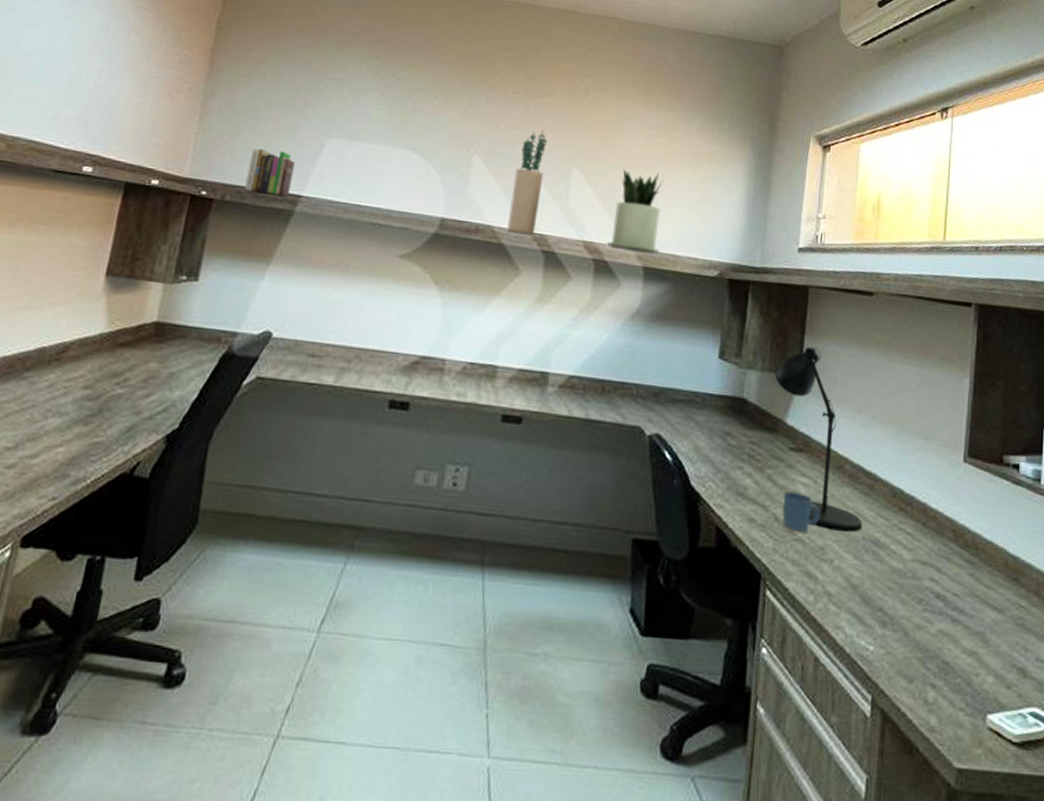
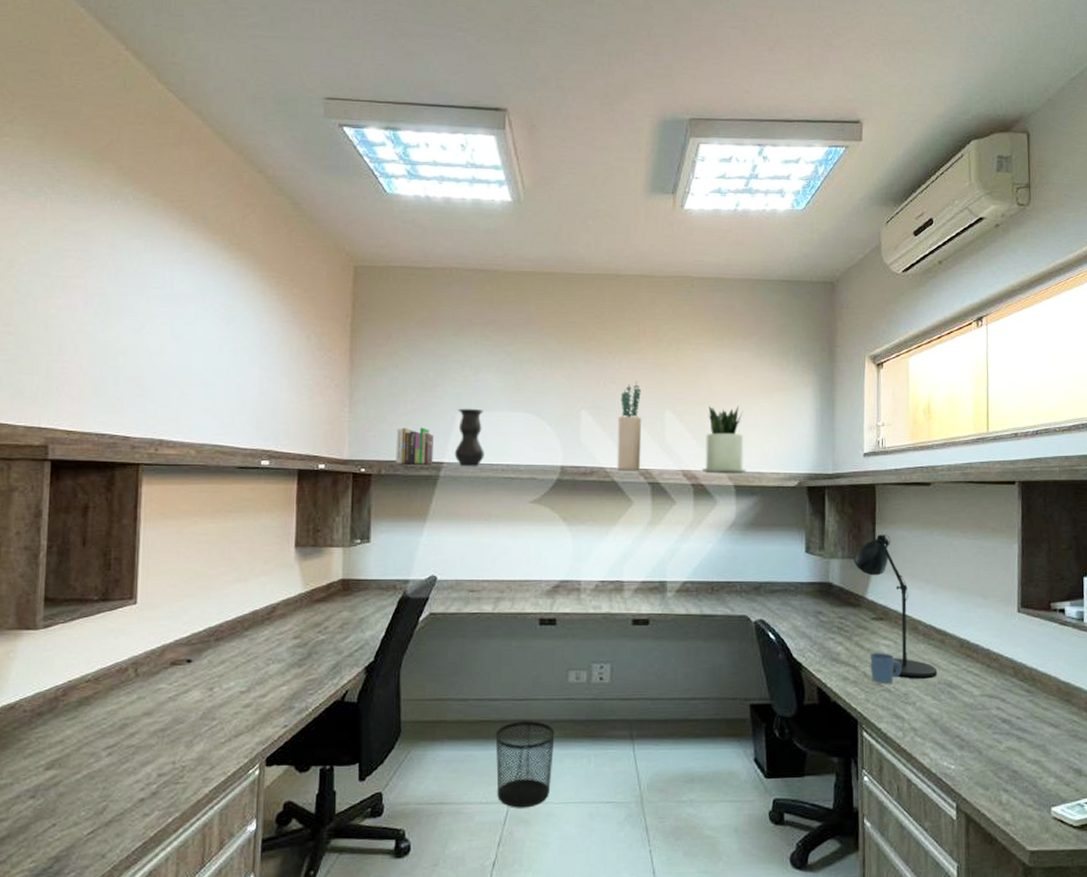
waste bin: none [305,526,389,640] -> present [495,721,555,808]
vase: none [315,134,359,207] -> present [454,408,484,467]

